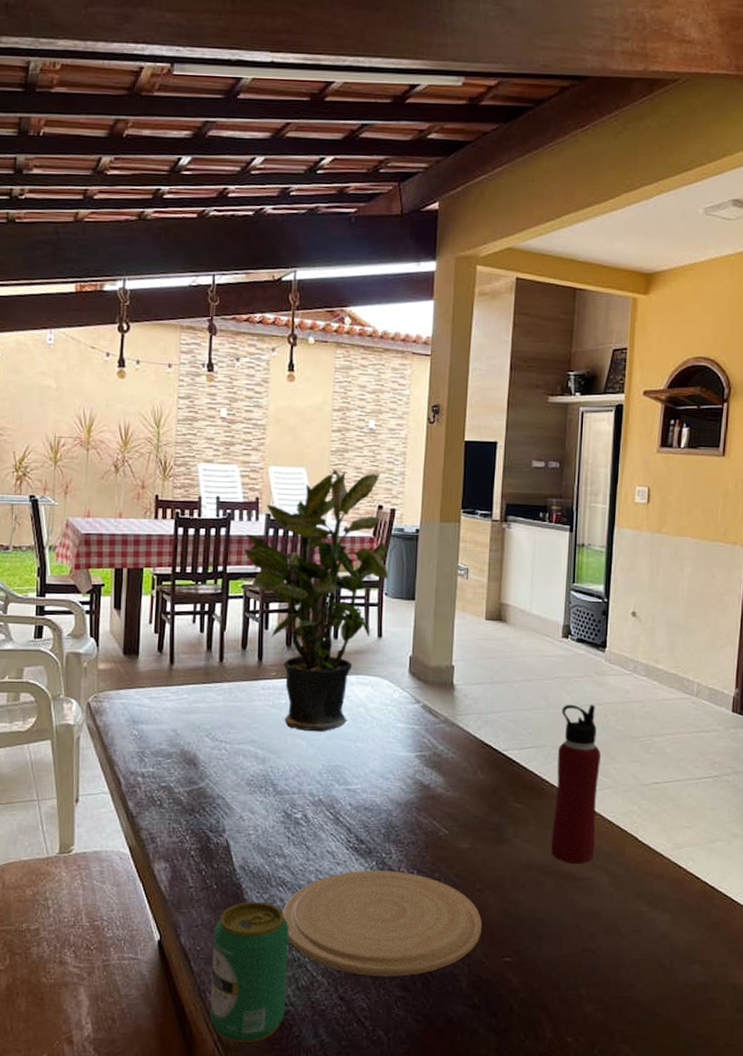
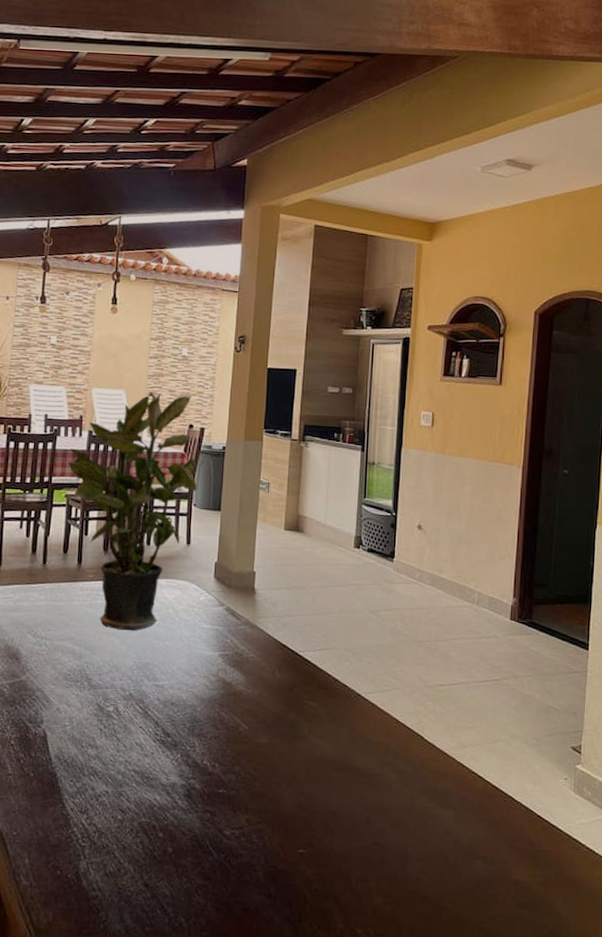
beverage can: present [209,901,289,1043] -> none [23,789,99,927]
plate: present [282,870,482,977] -> none [93,762,278,865]
water bottle: present [551,704,601,864] -> none [343,609,389,761]

